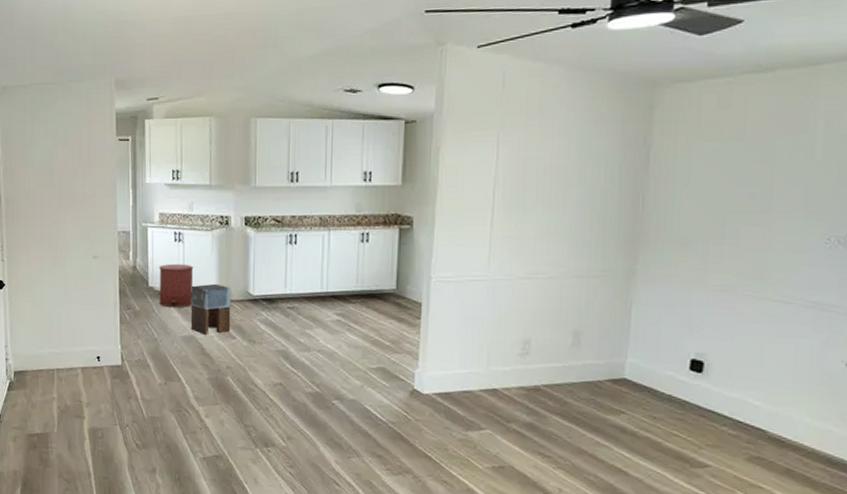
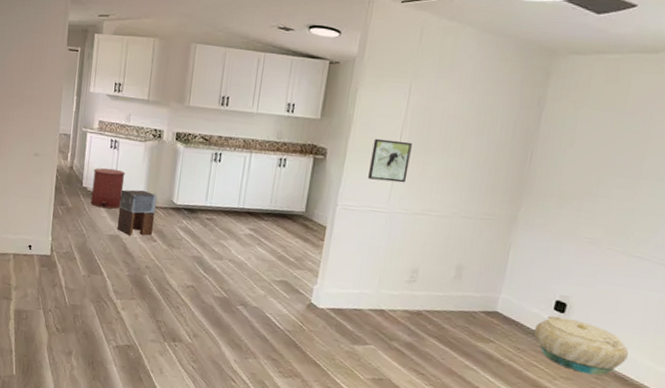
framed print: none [462,200,507,246] -> present [368,138,412,183]
basket: none [670,377,781,439] -> present [534,315,629,375]

